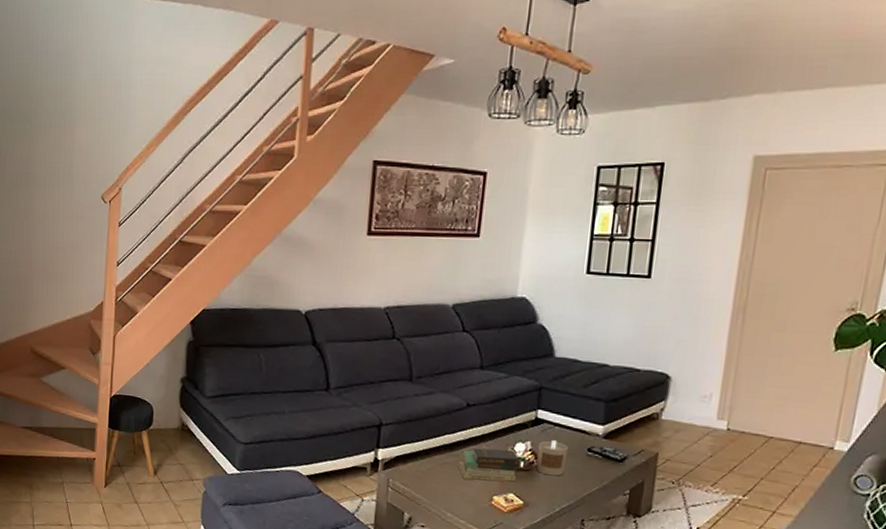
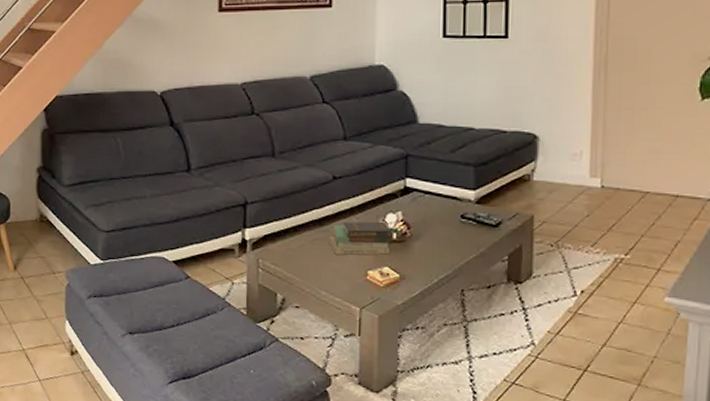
candle: present [536,439,569,476] -> none [410,208,442,246]

